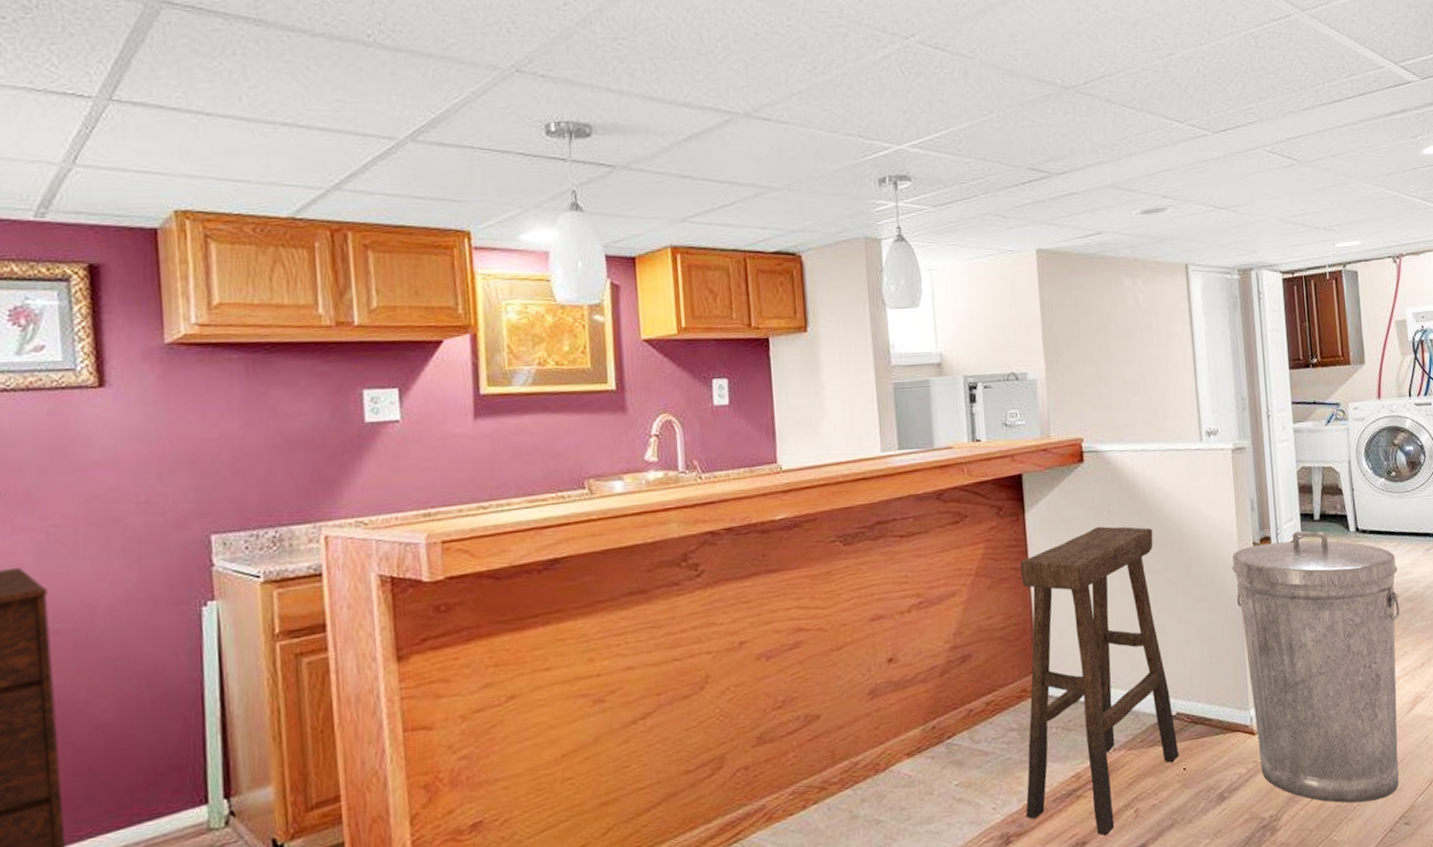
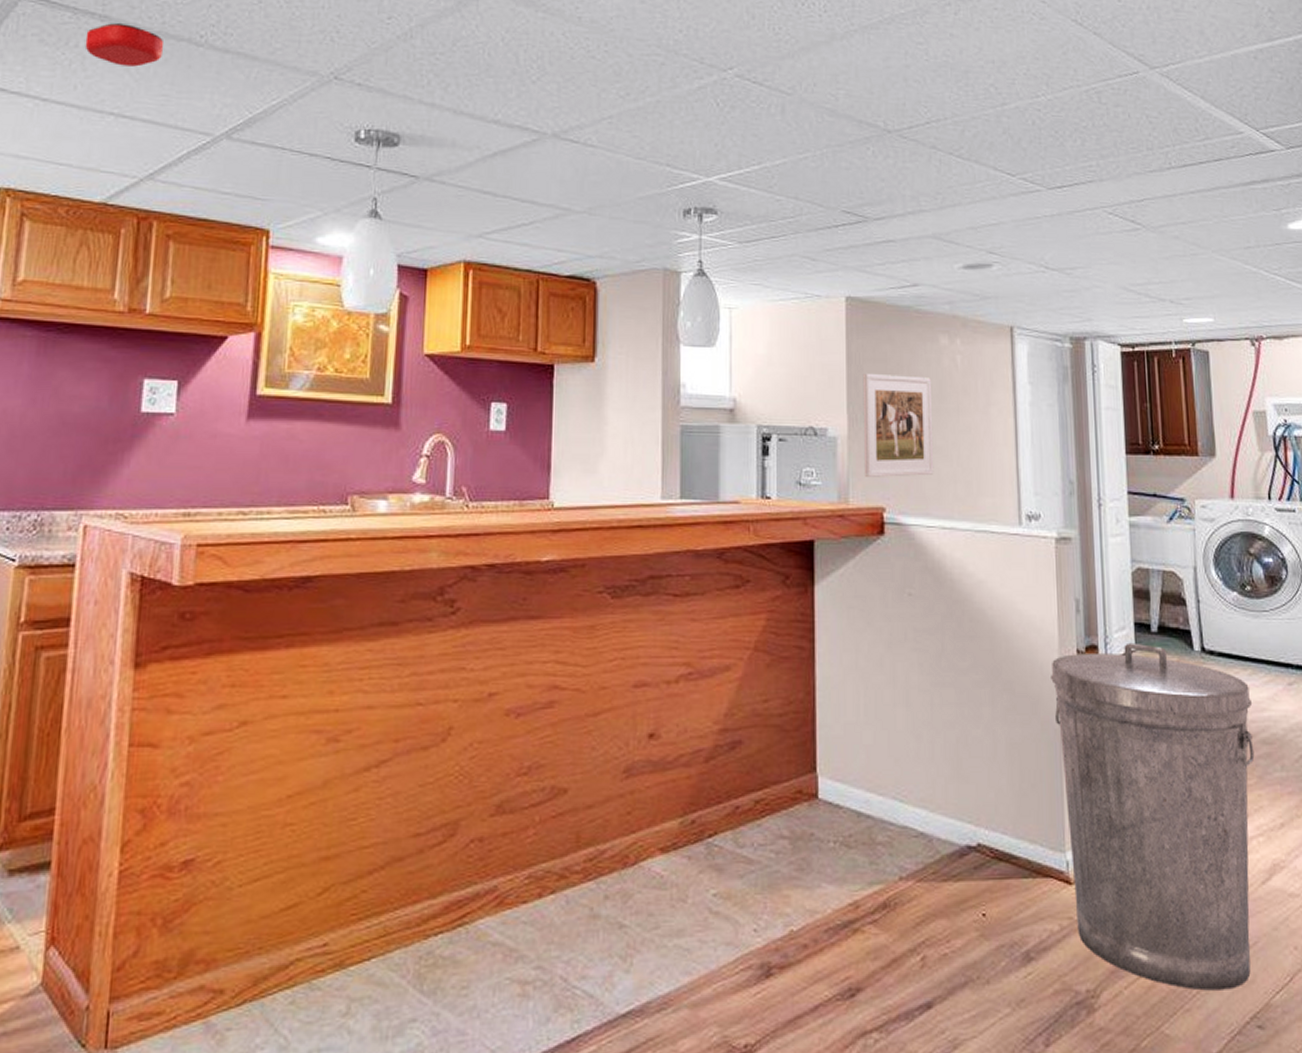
smoke detector: none [242,26,331,73] -> present [85,22,165,67]
stool: present [1020,526,1180,837] -> none [792,611,979,985]
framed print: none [1056,317,1125,413] -> present [862,372,934,477]

